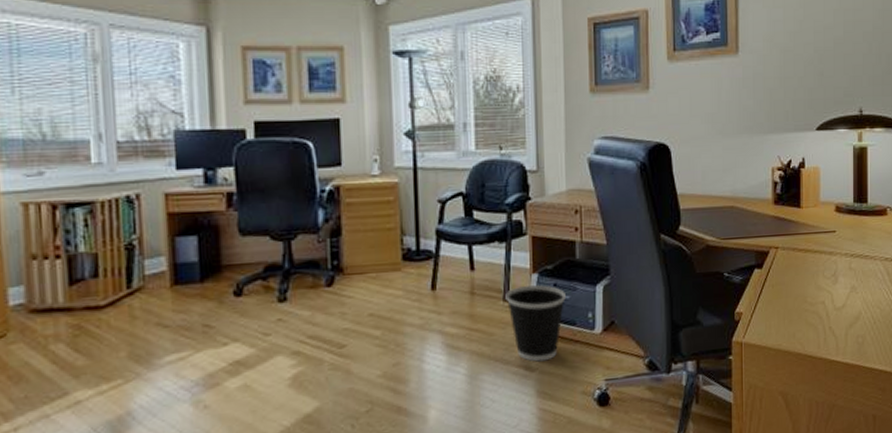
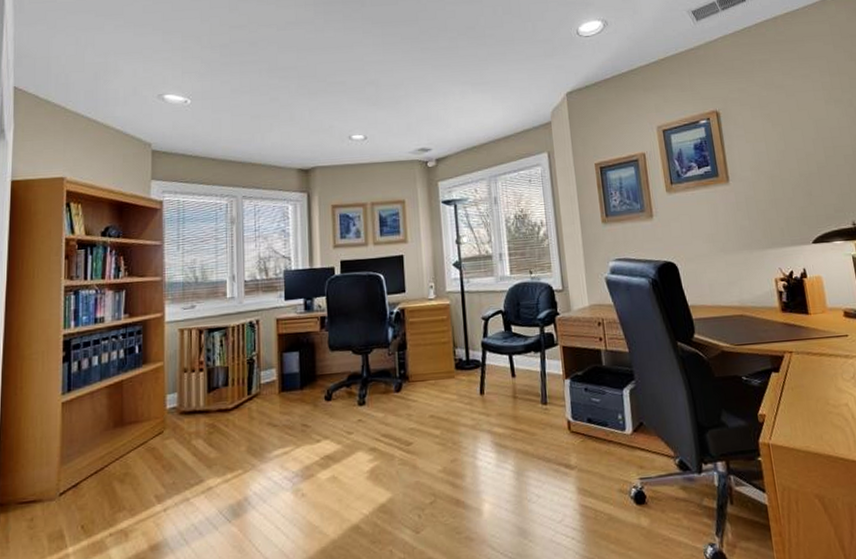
wastebasket: present [505,285,566,362] -> none [543,389,596,460]

